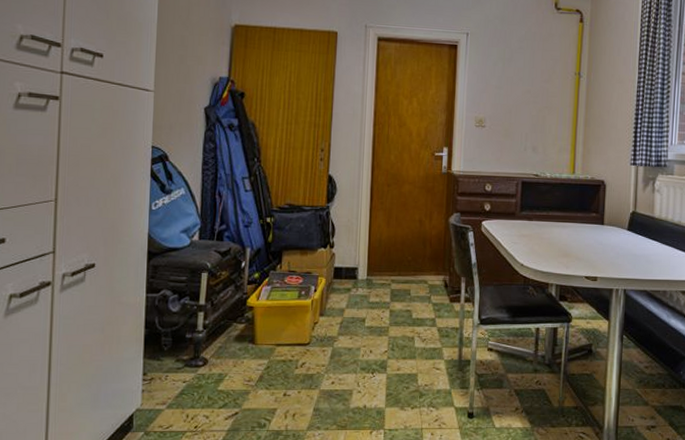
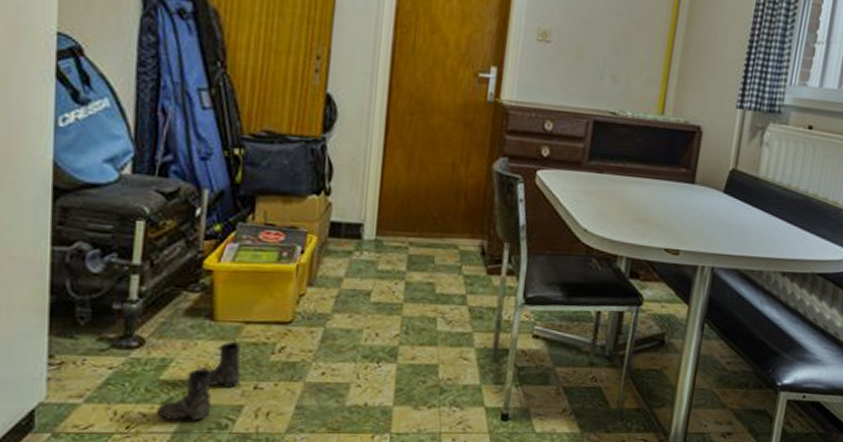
boots: none [216,359,274,421] -> present [156,341,241,420]

